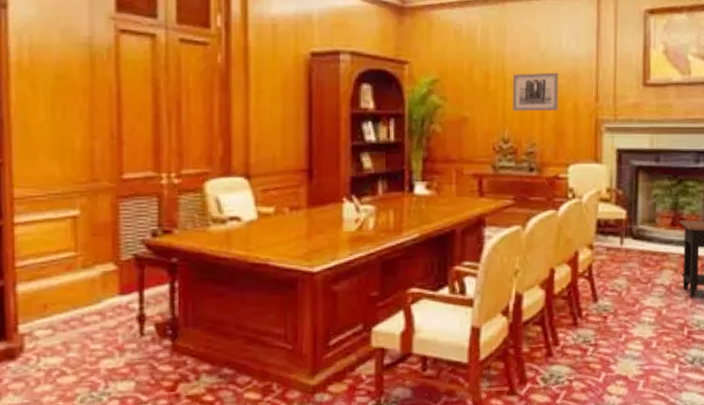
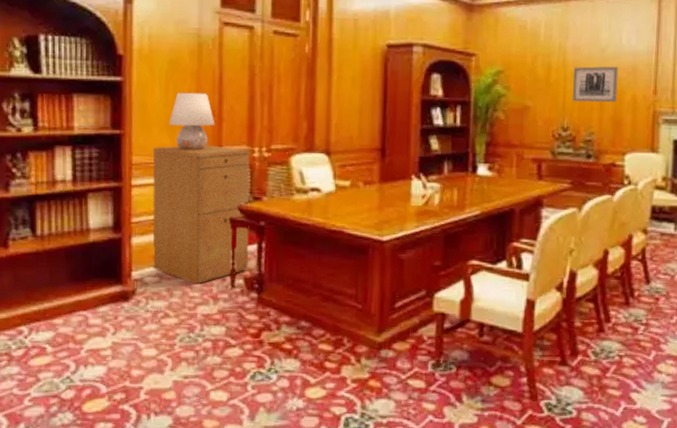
filing cabinet: none [38,172,160,335] -> present [152,145,251,285]
table lamp: none [57,112,114,180] -> present [168,92,215,151]

